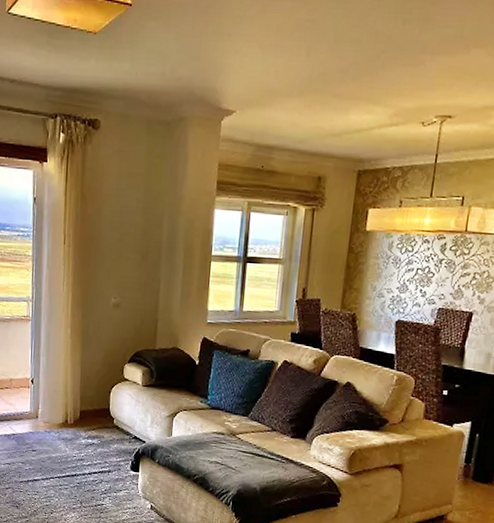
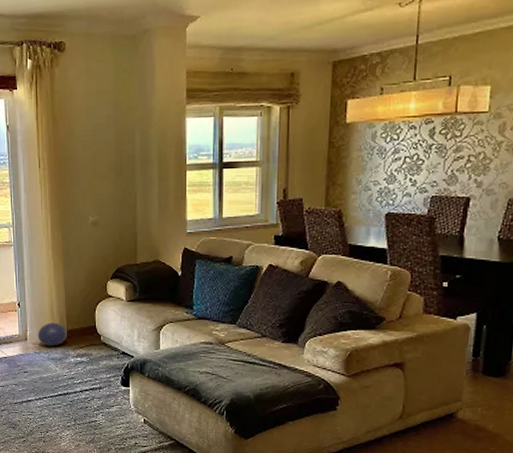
ball: none [49,401,80,427] -> present [37,322,67,347]

